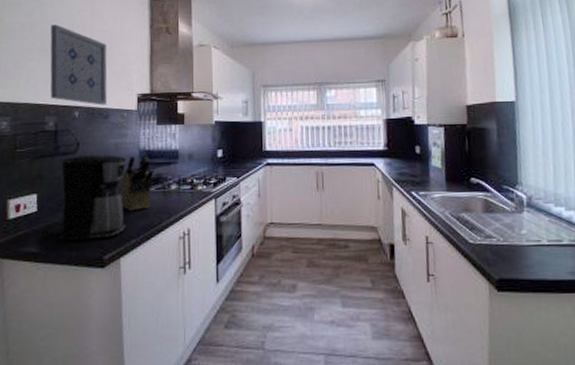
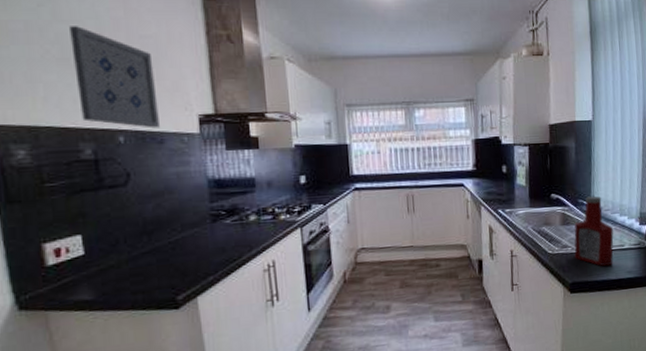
coffee maker: present [39,155,127,242] -> none [92,186,200,285]
knife block: present [119,152,154,211] -> none [187,181,229,247]
ketchup bottle: none [499,182,550,264] -> present [574,196,614,267]

